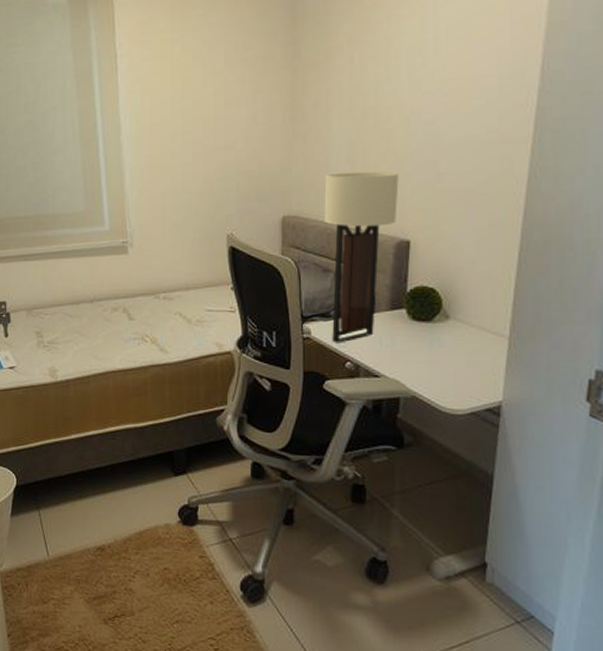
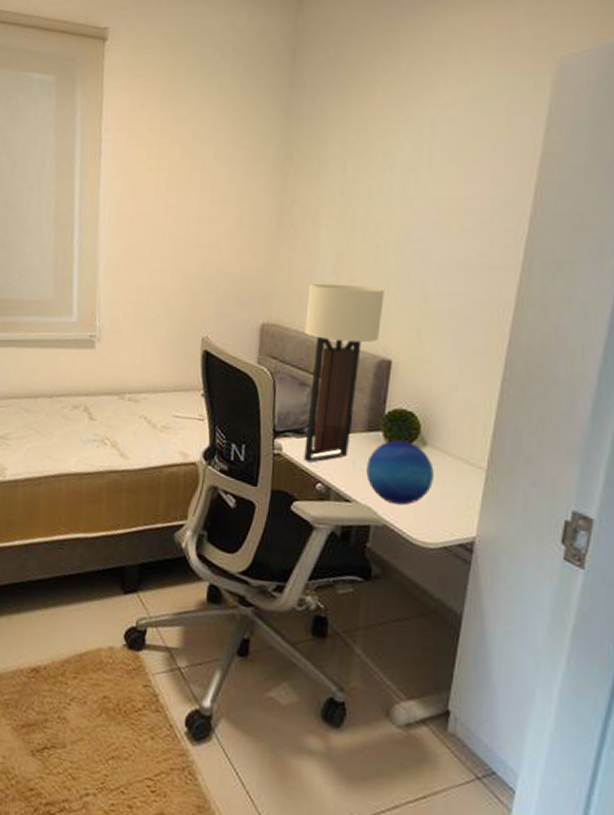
decorative ball: none [393,316,458,377] -> present [366,440,434,505]

